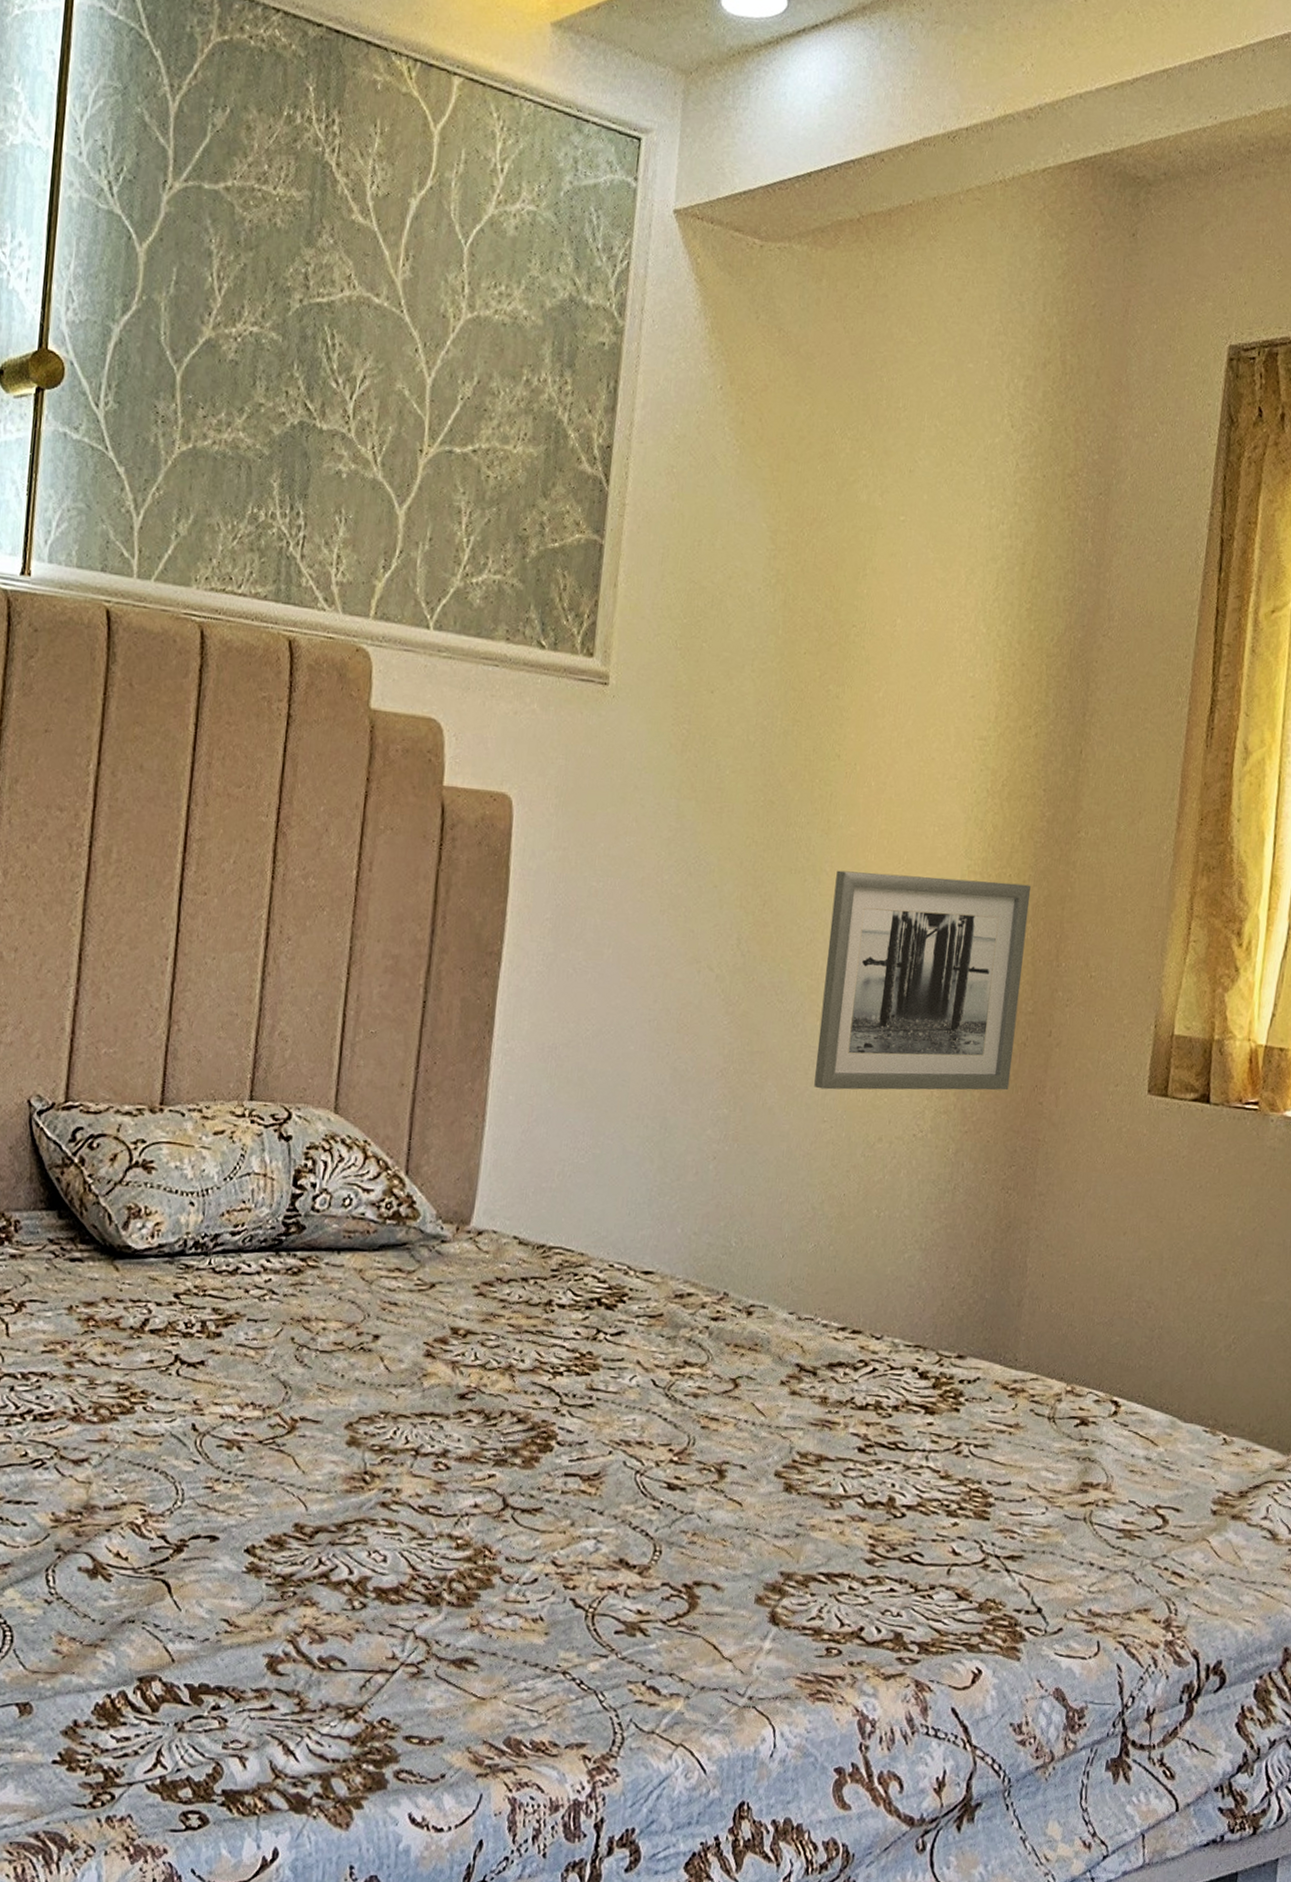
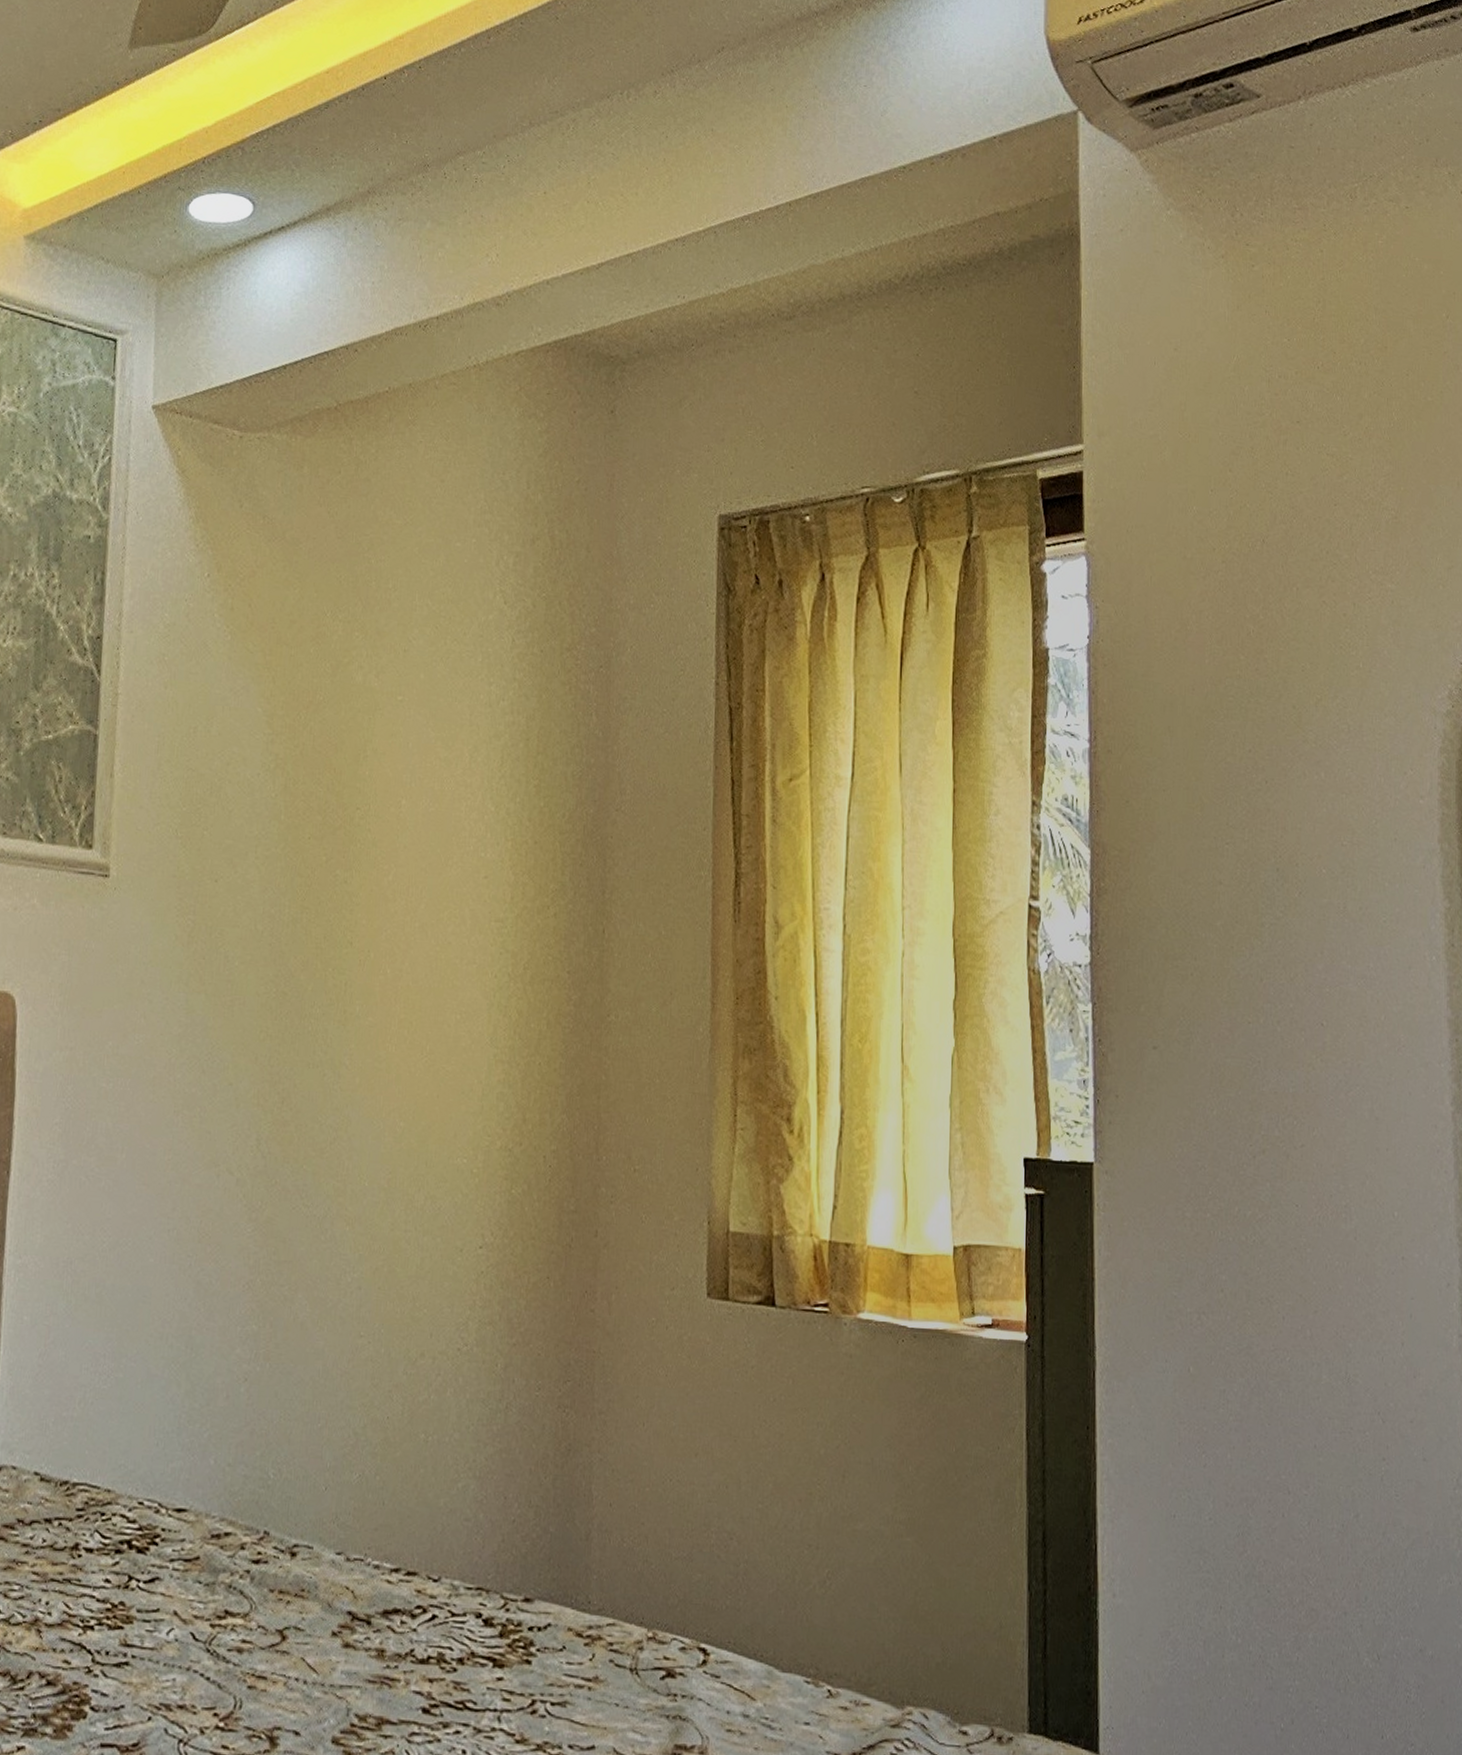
wall art: present [814,870,1031,1091] -> none [347,1063,563,1301]

